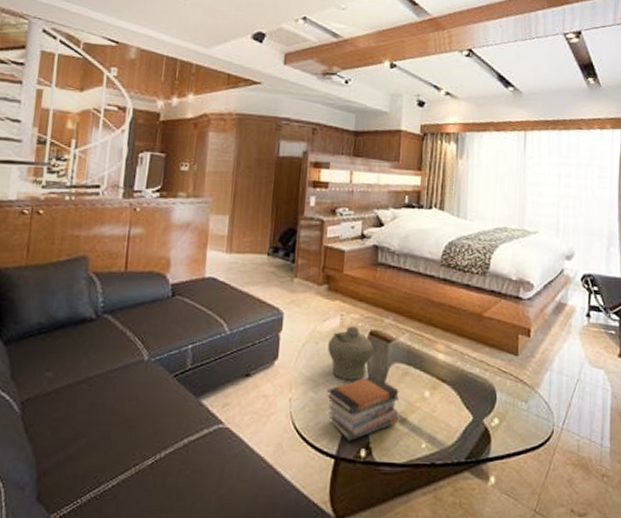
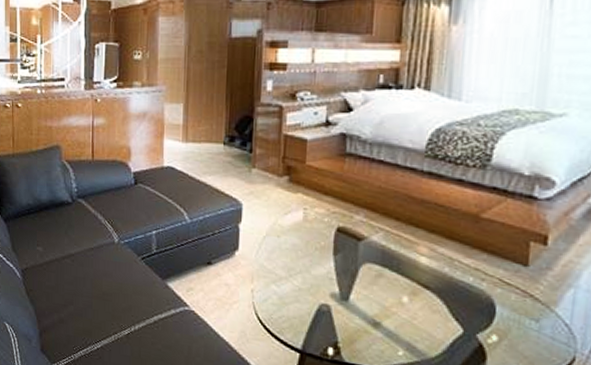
book stack: present [327,375,399,441] -> none [291,273,372,338]
jar: present [328,326,374,381] -> none [290,221,342,278]

